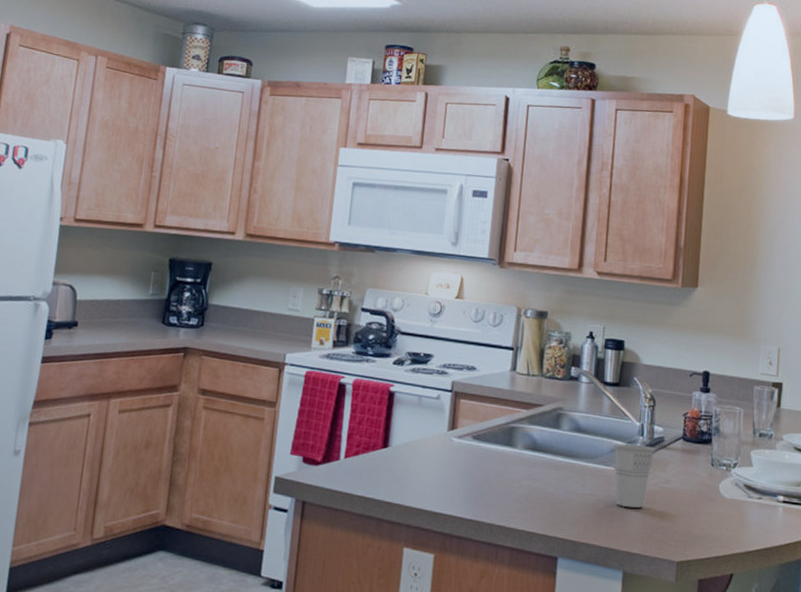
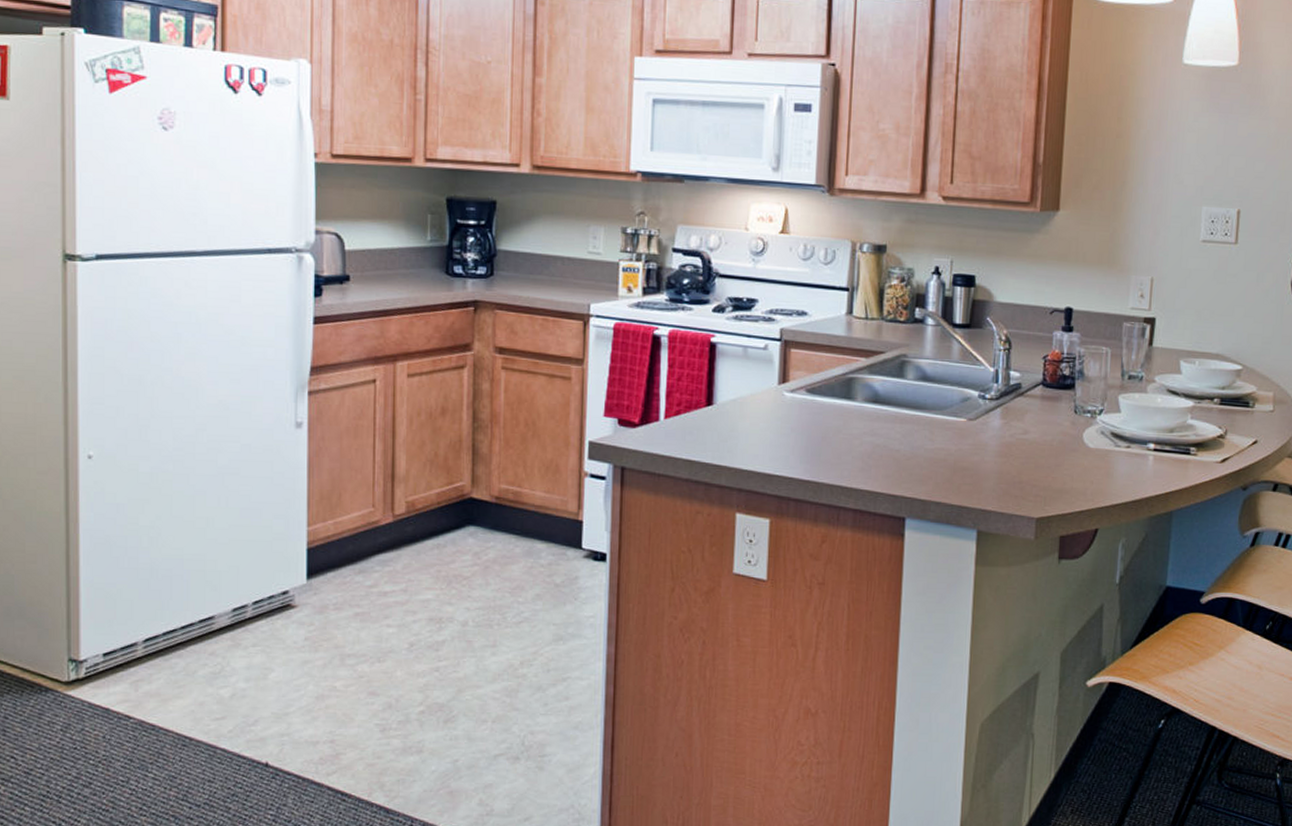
cup: present [613,443,656,508] -> none [964,391,1012,462]

